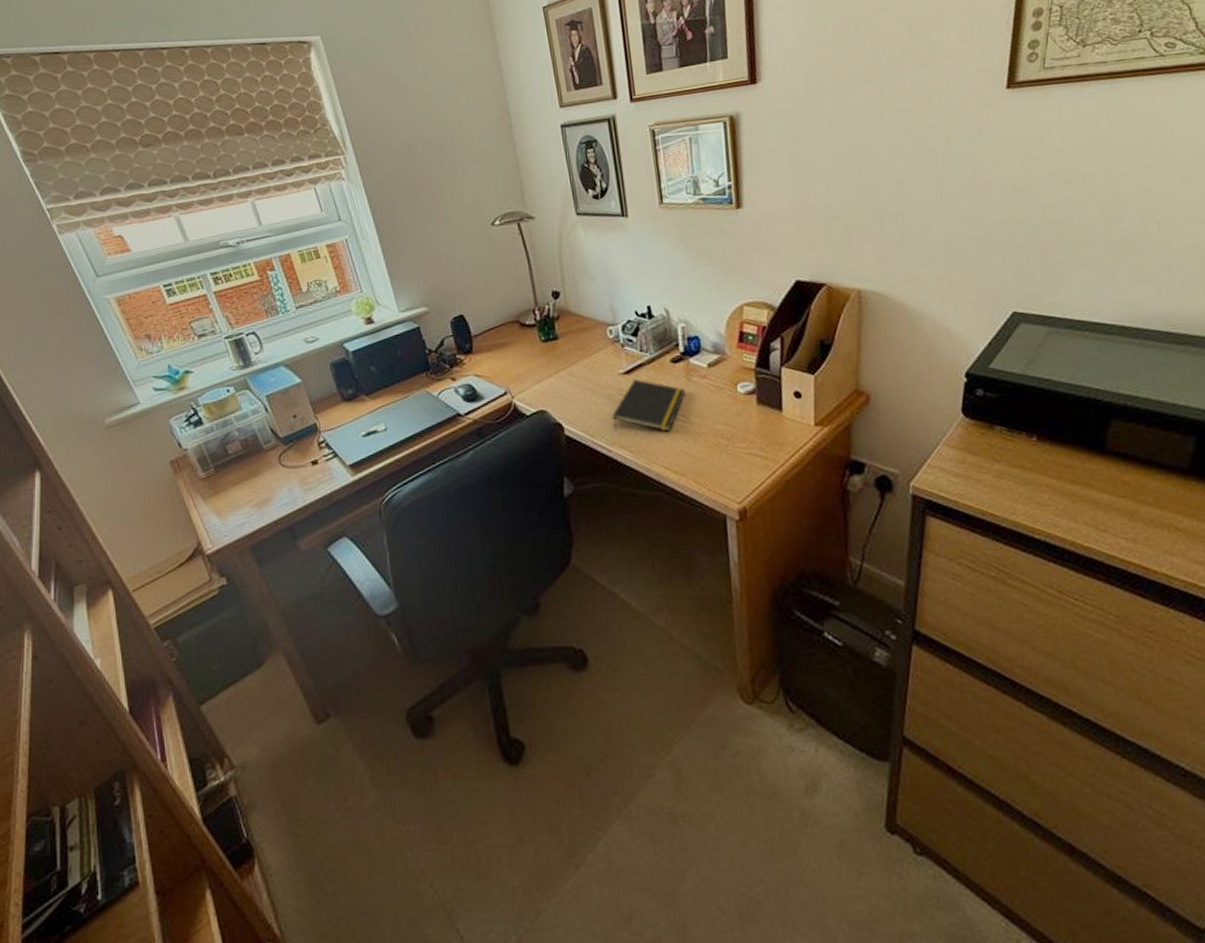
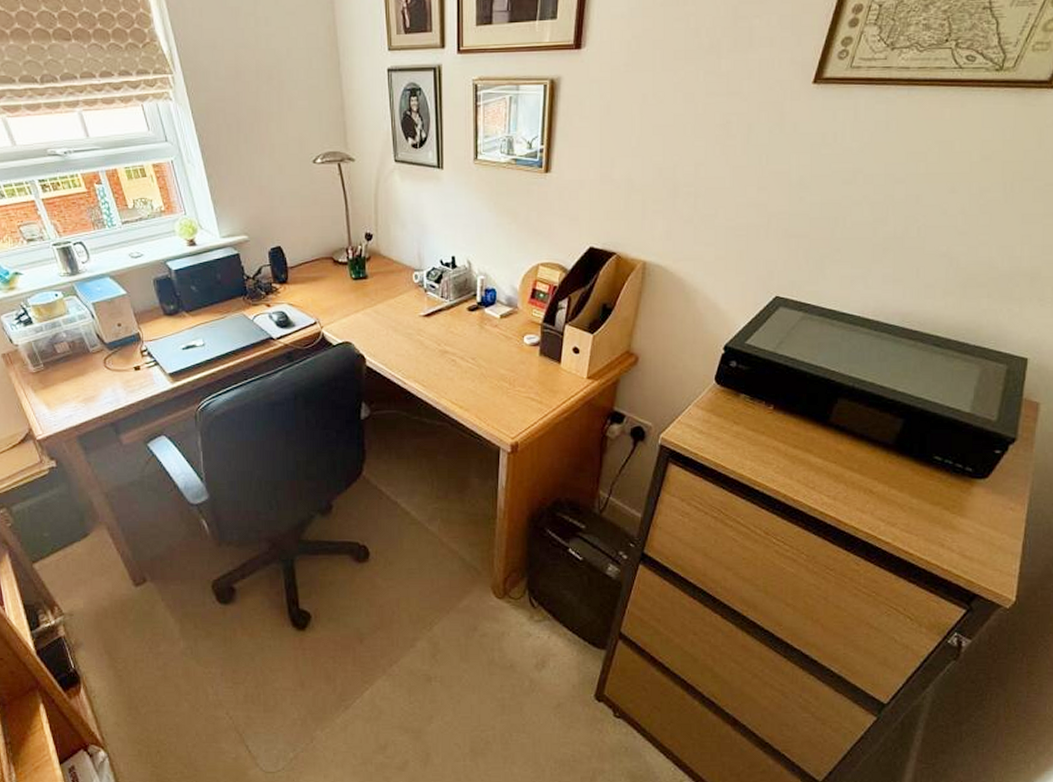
notepad: present [611,379,686,432] -> none [409,322,478,371]

